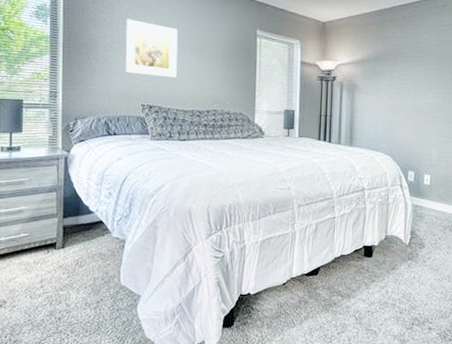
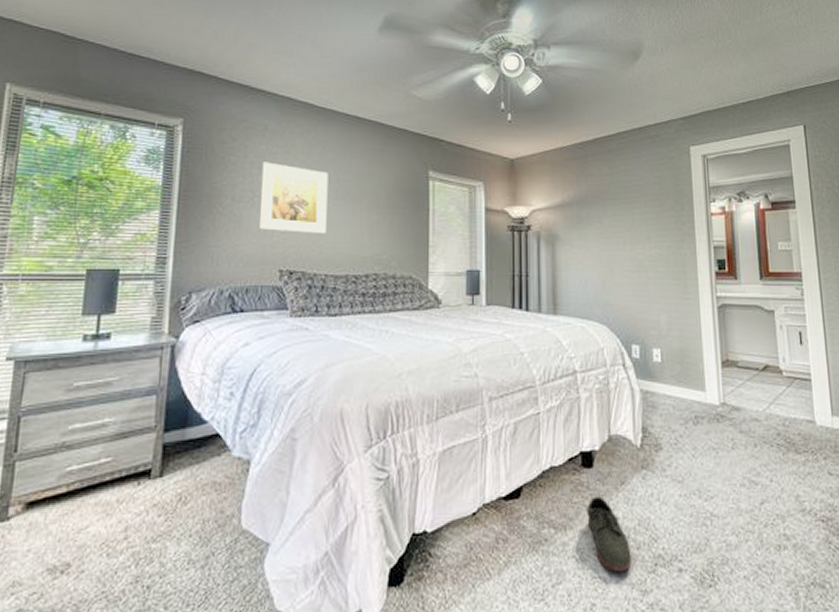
shoe: none [365,277,396,328] -> present [587,496,632,573]

